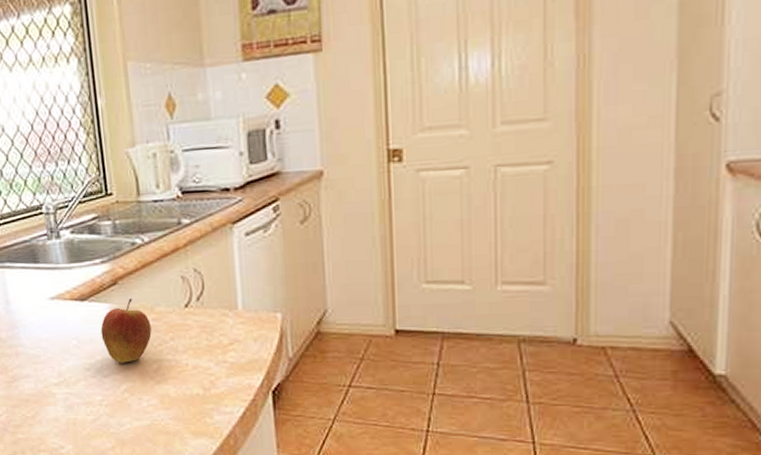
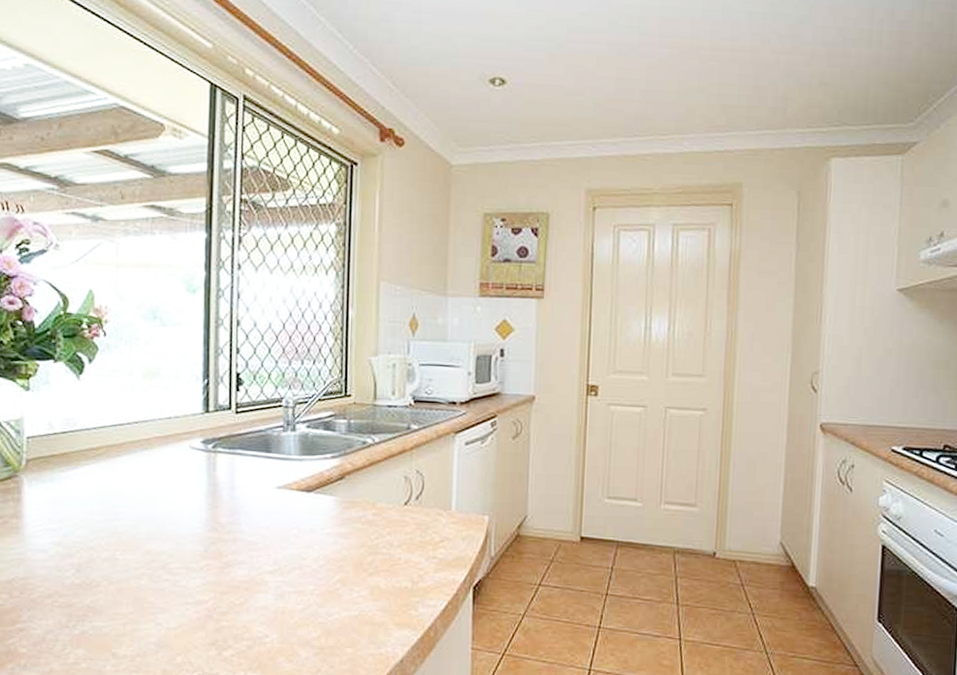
fruit: present [100,299,152,363] -> none [322,493,371,554]

